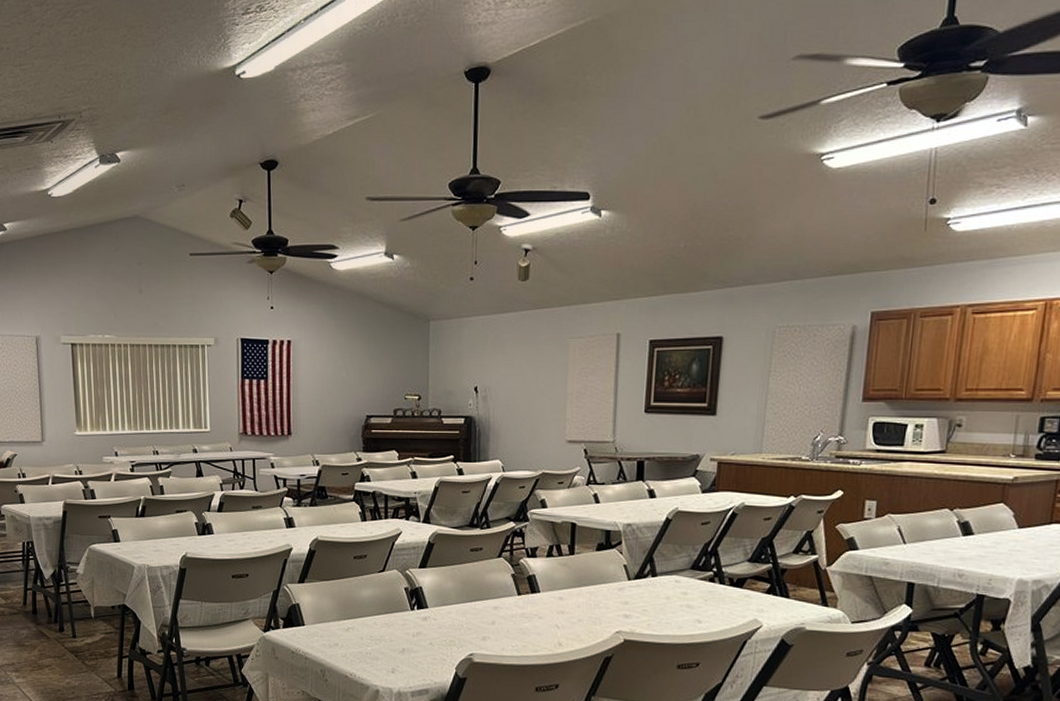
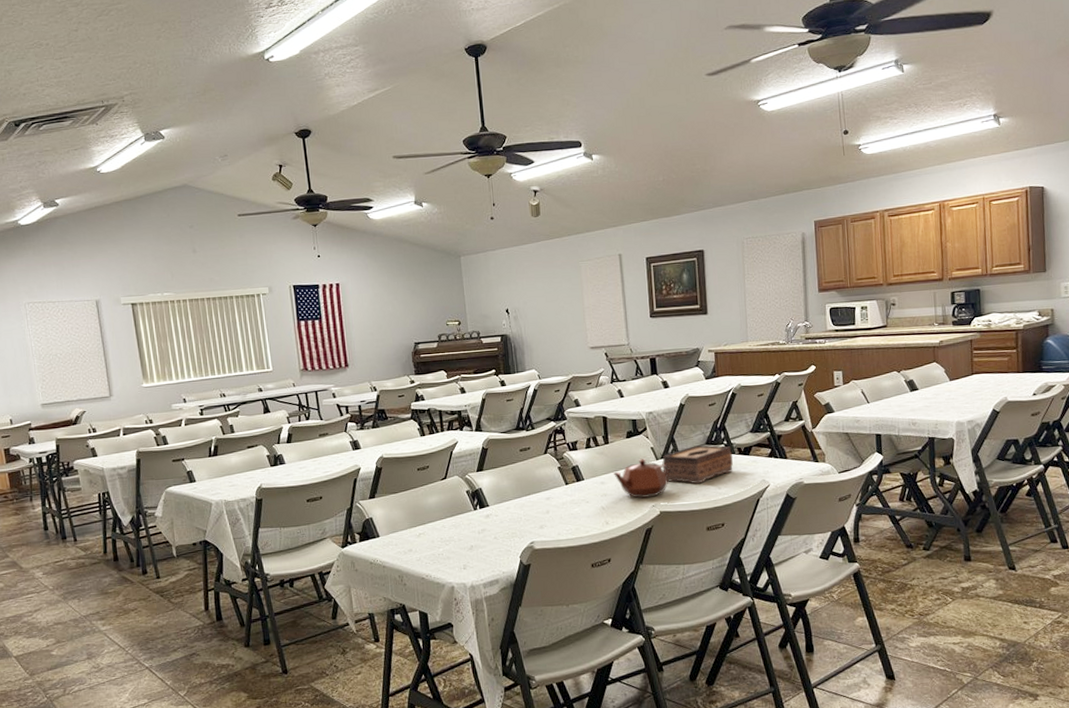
teapot: none [574,575,642,622] -> present [612,458,669,498]
tissue box: none [634,569,722,614] -> present [662,445,733,484]

